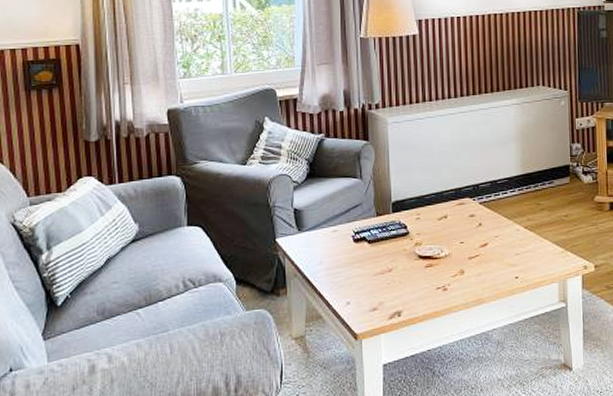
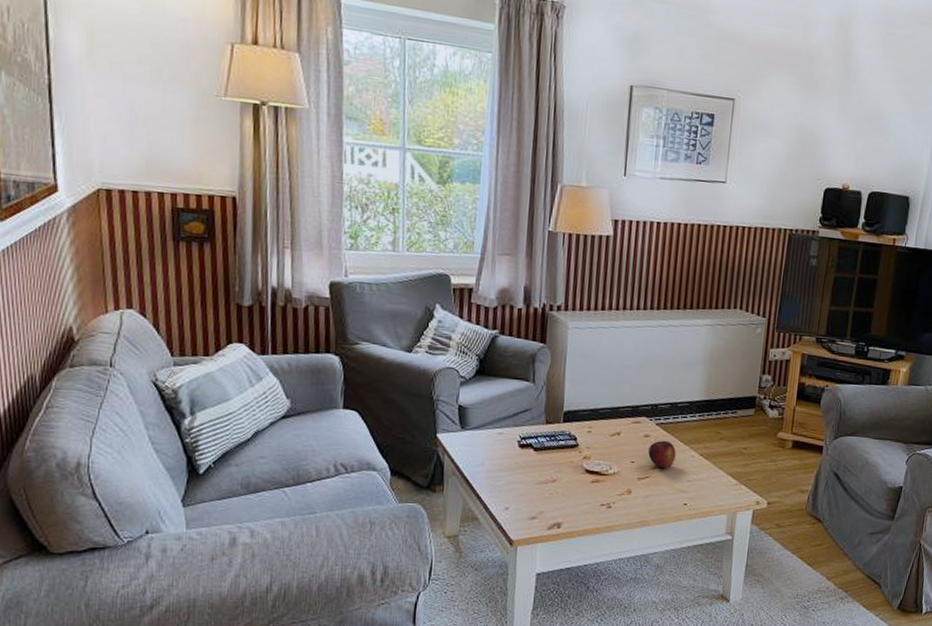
fruit: none [475,217,502,246] -> present [648,440,676,469]

